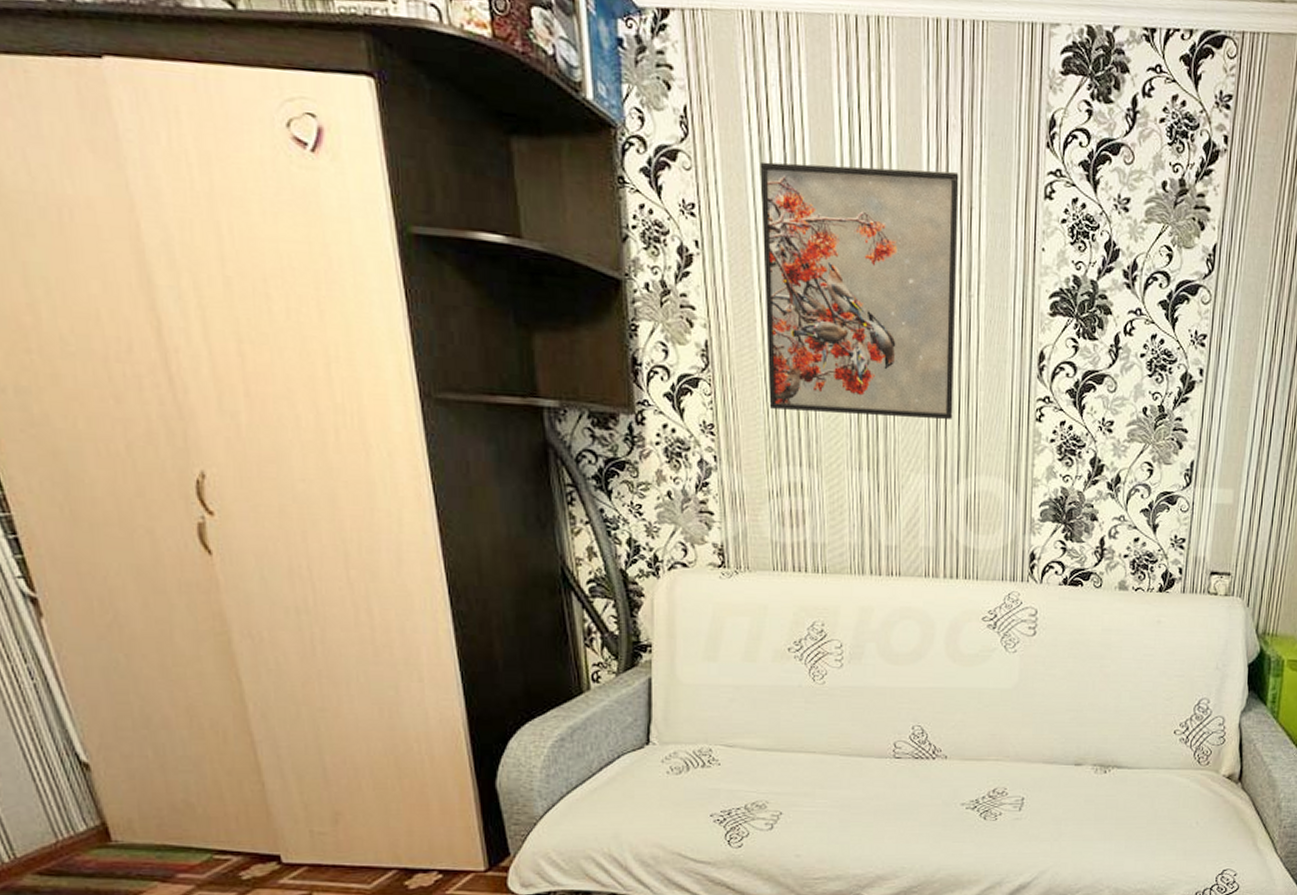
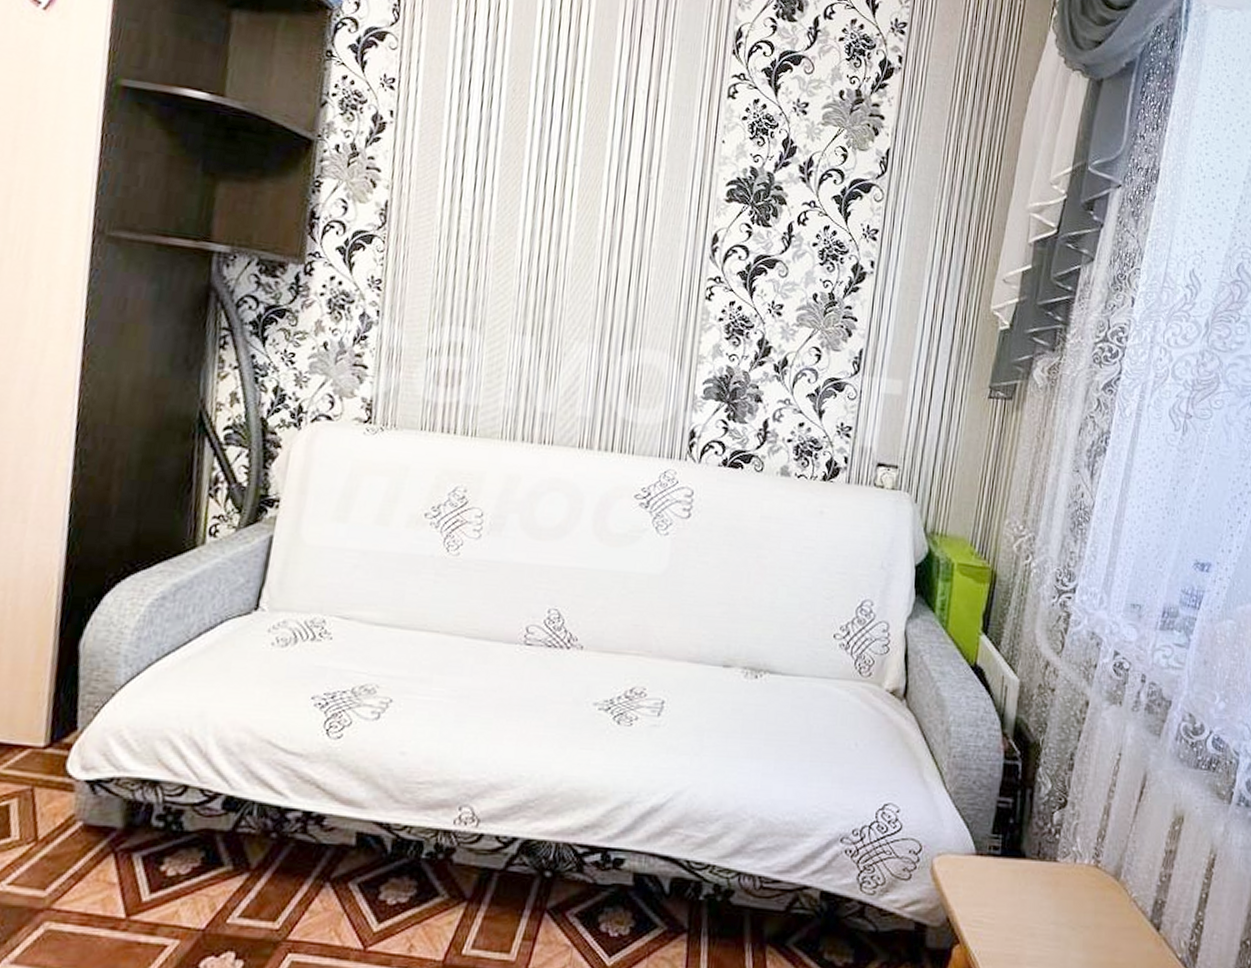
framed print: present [760,161,959,421] -> none [440,47,649,293]

